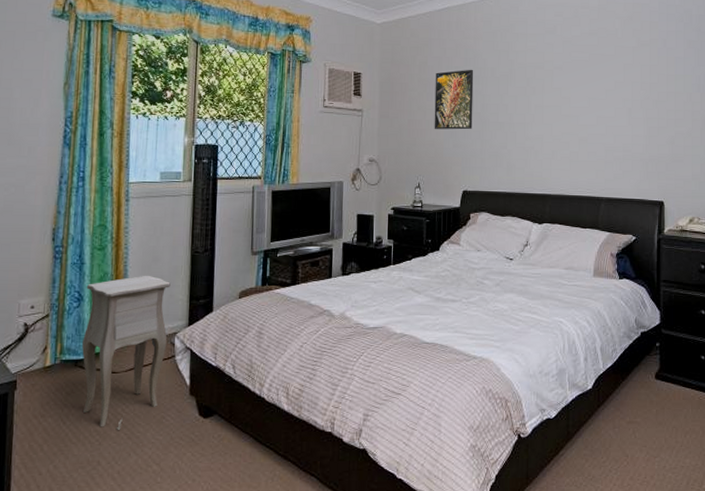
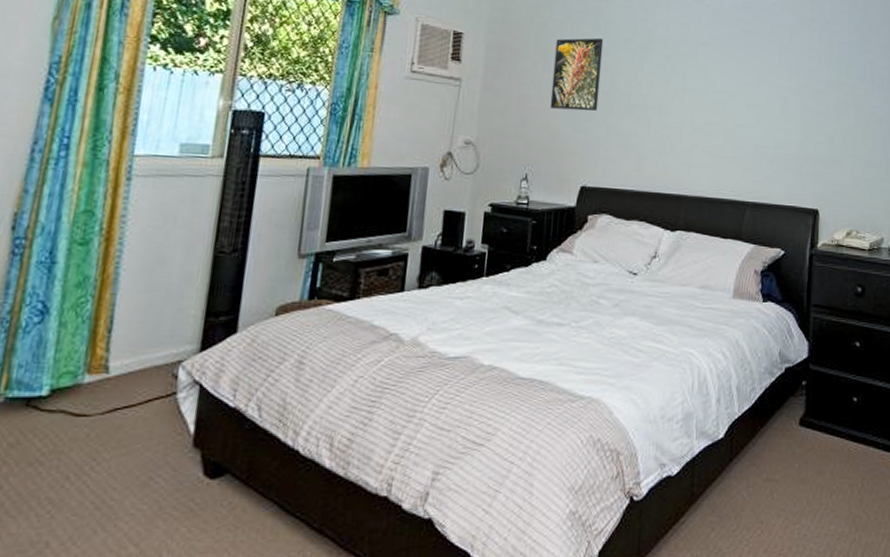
side table: present [82,275,171,430] -> none [32,281,180,497]

